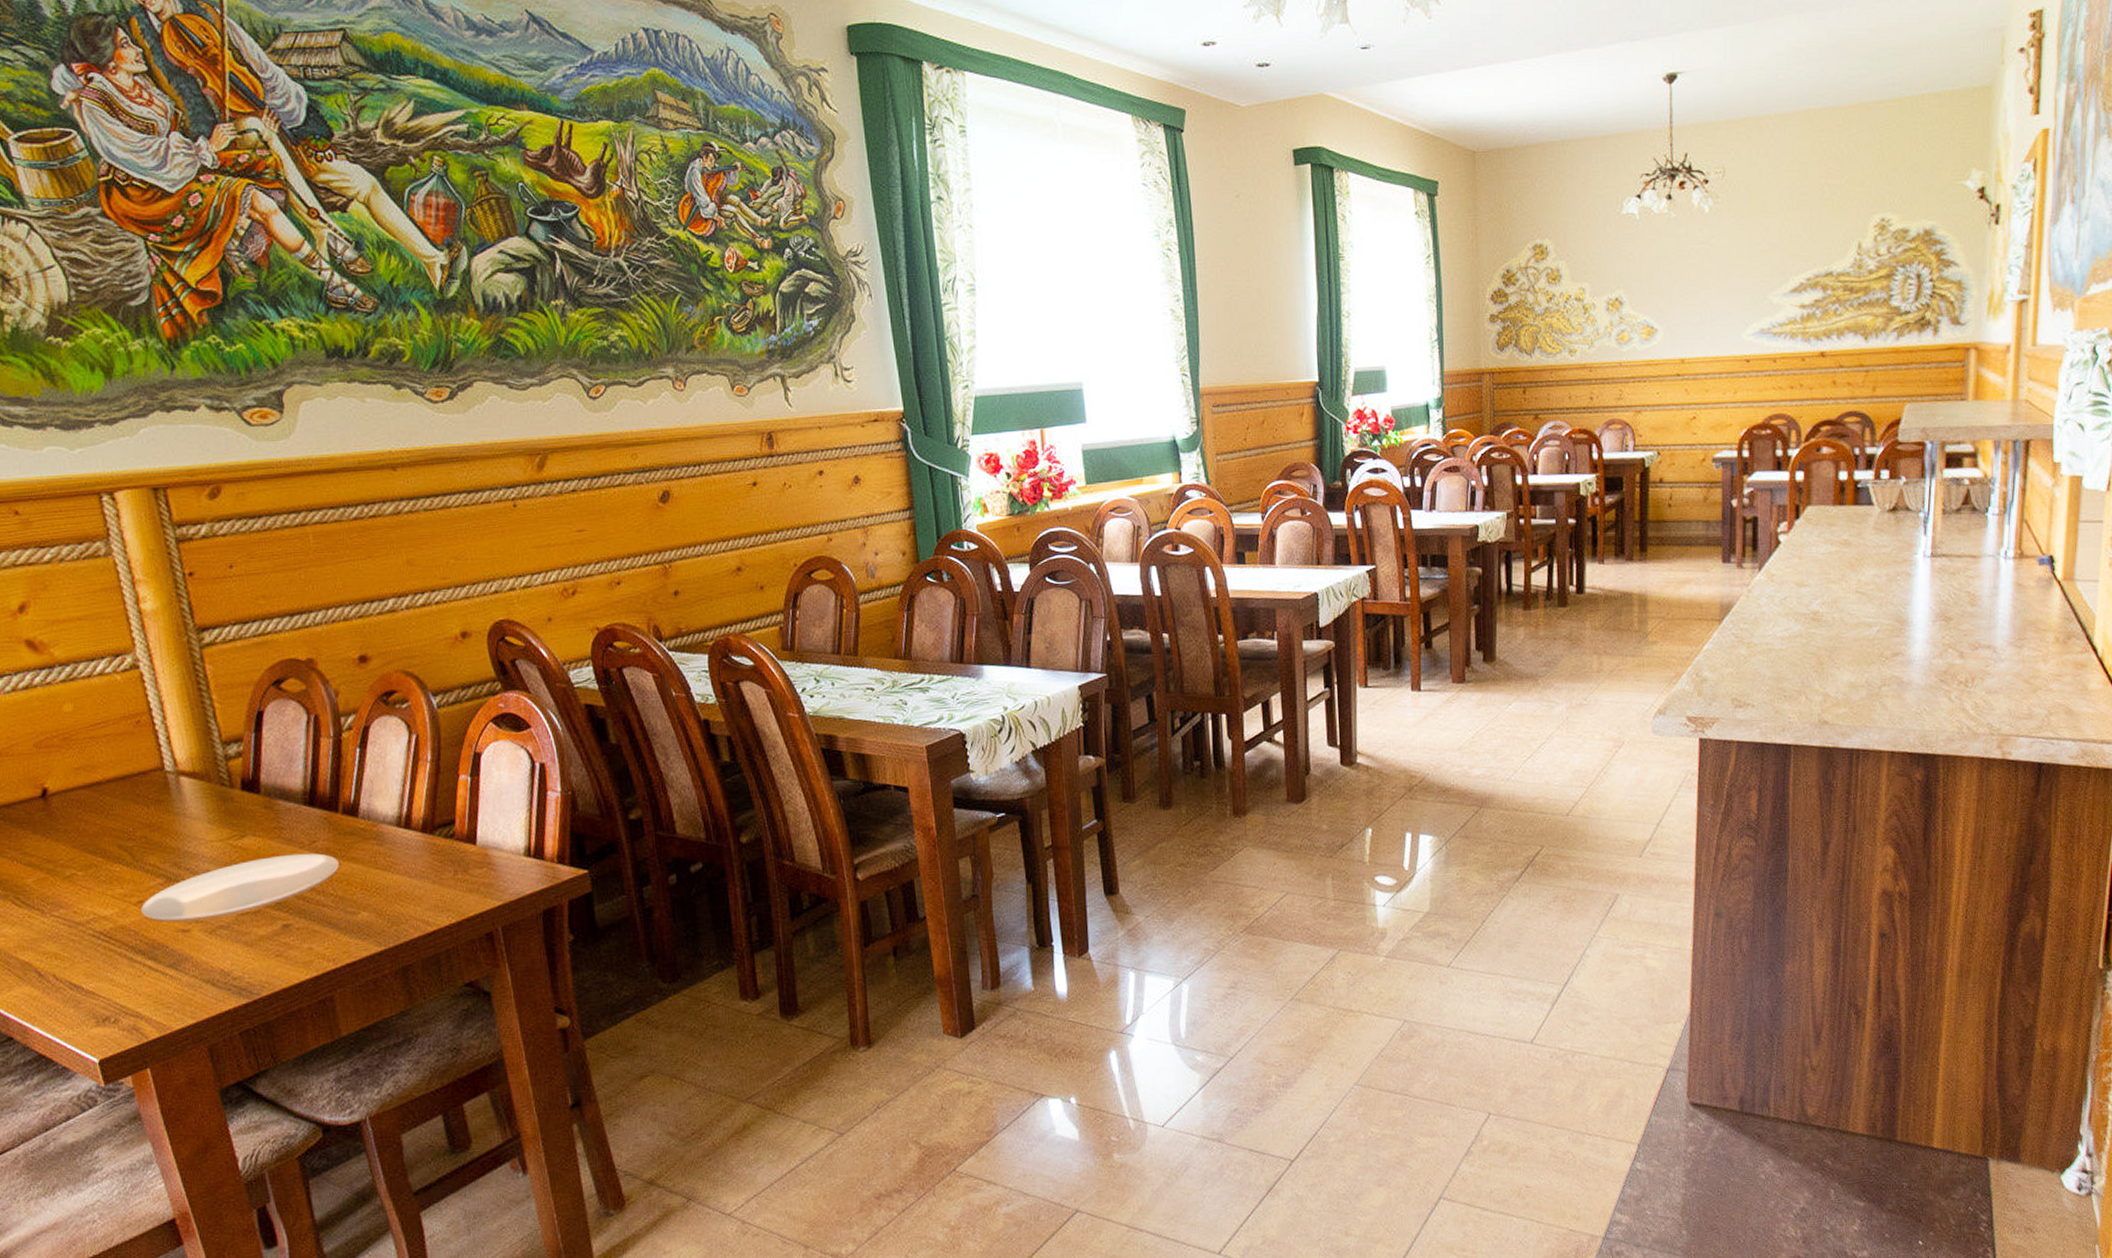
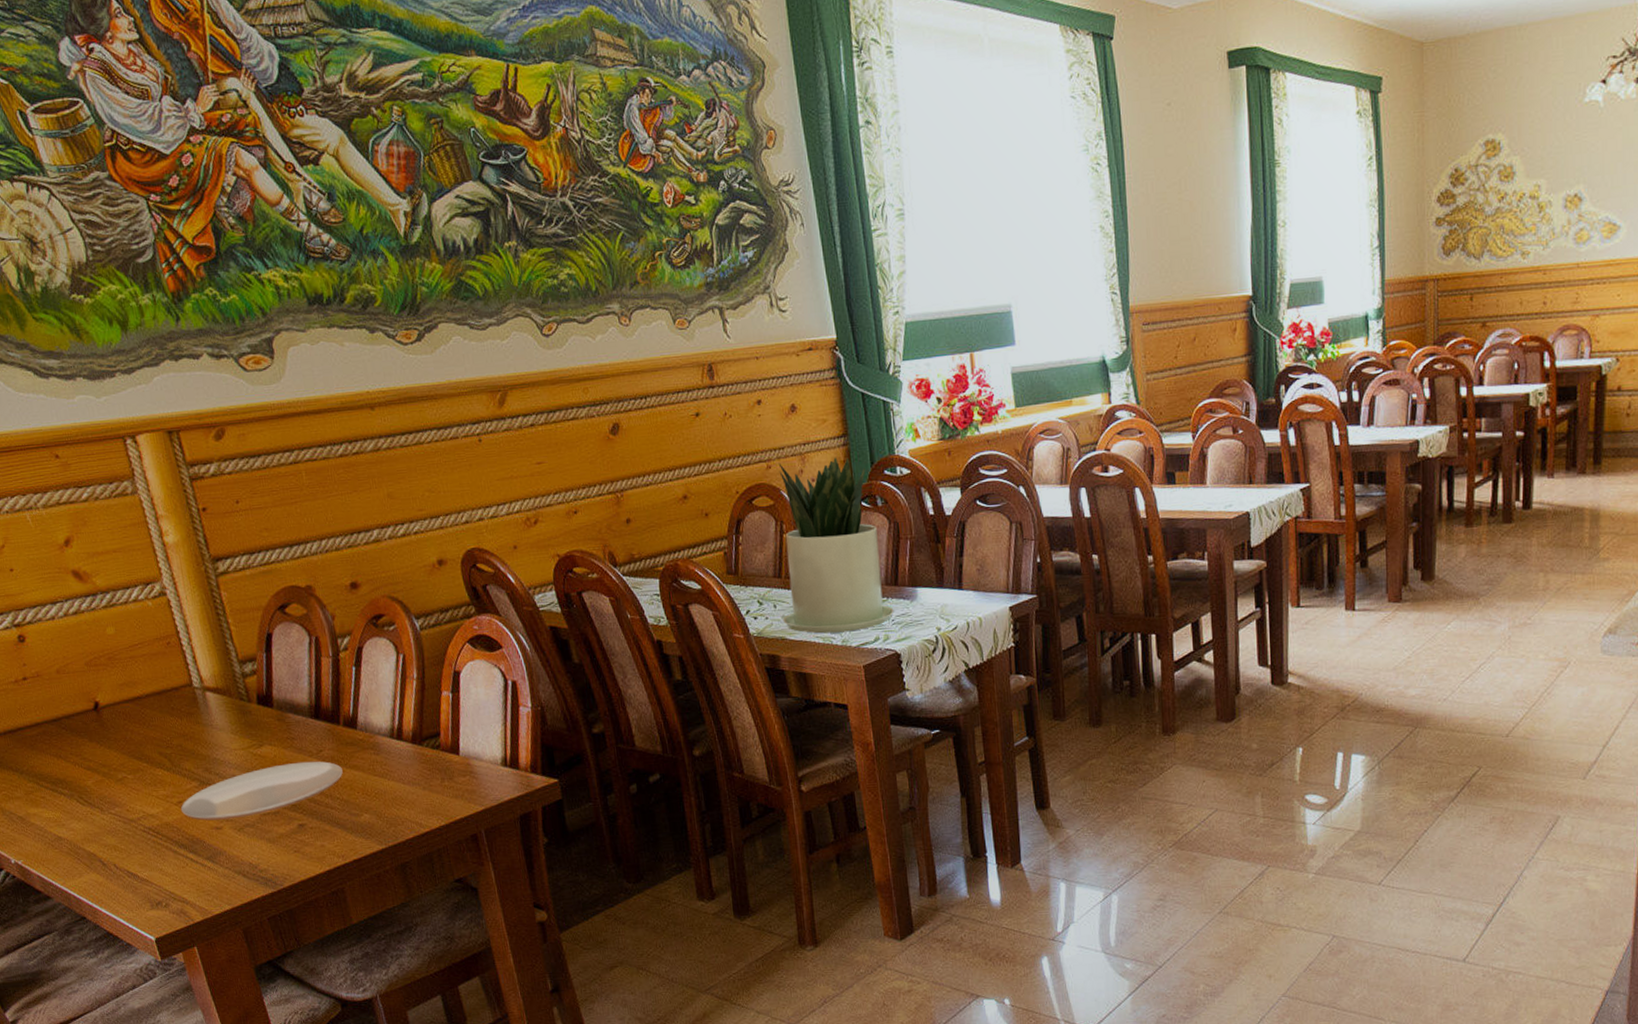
planter: none [840,530,959,713] -> present [778,457,894,634]

